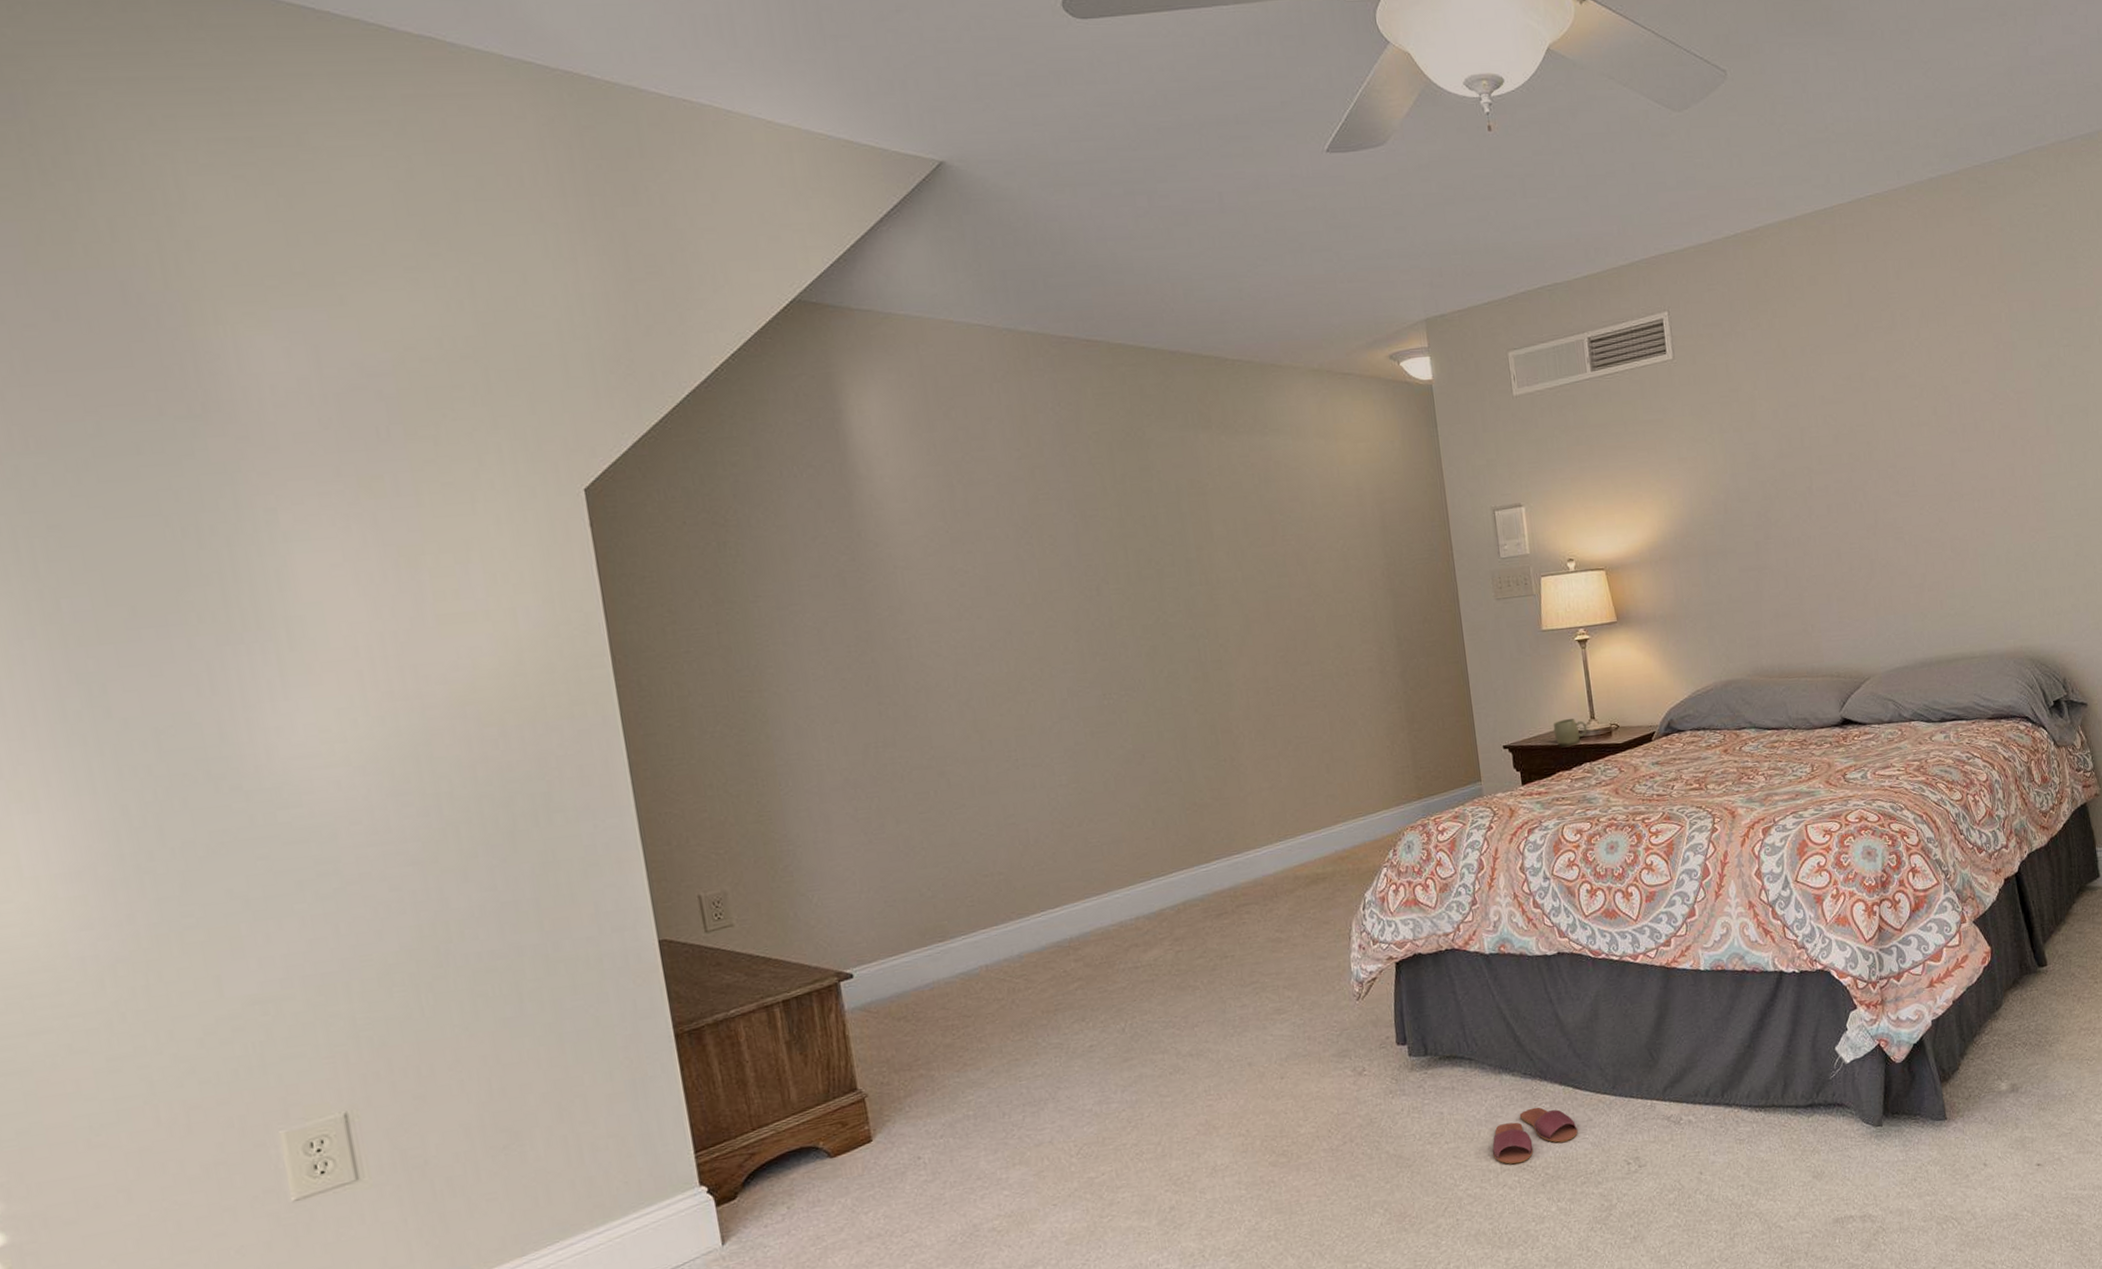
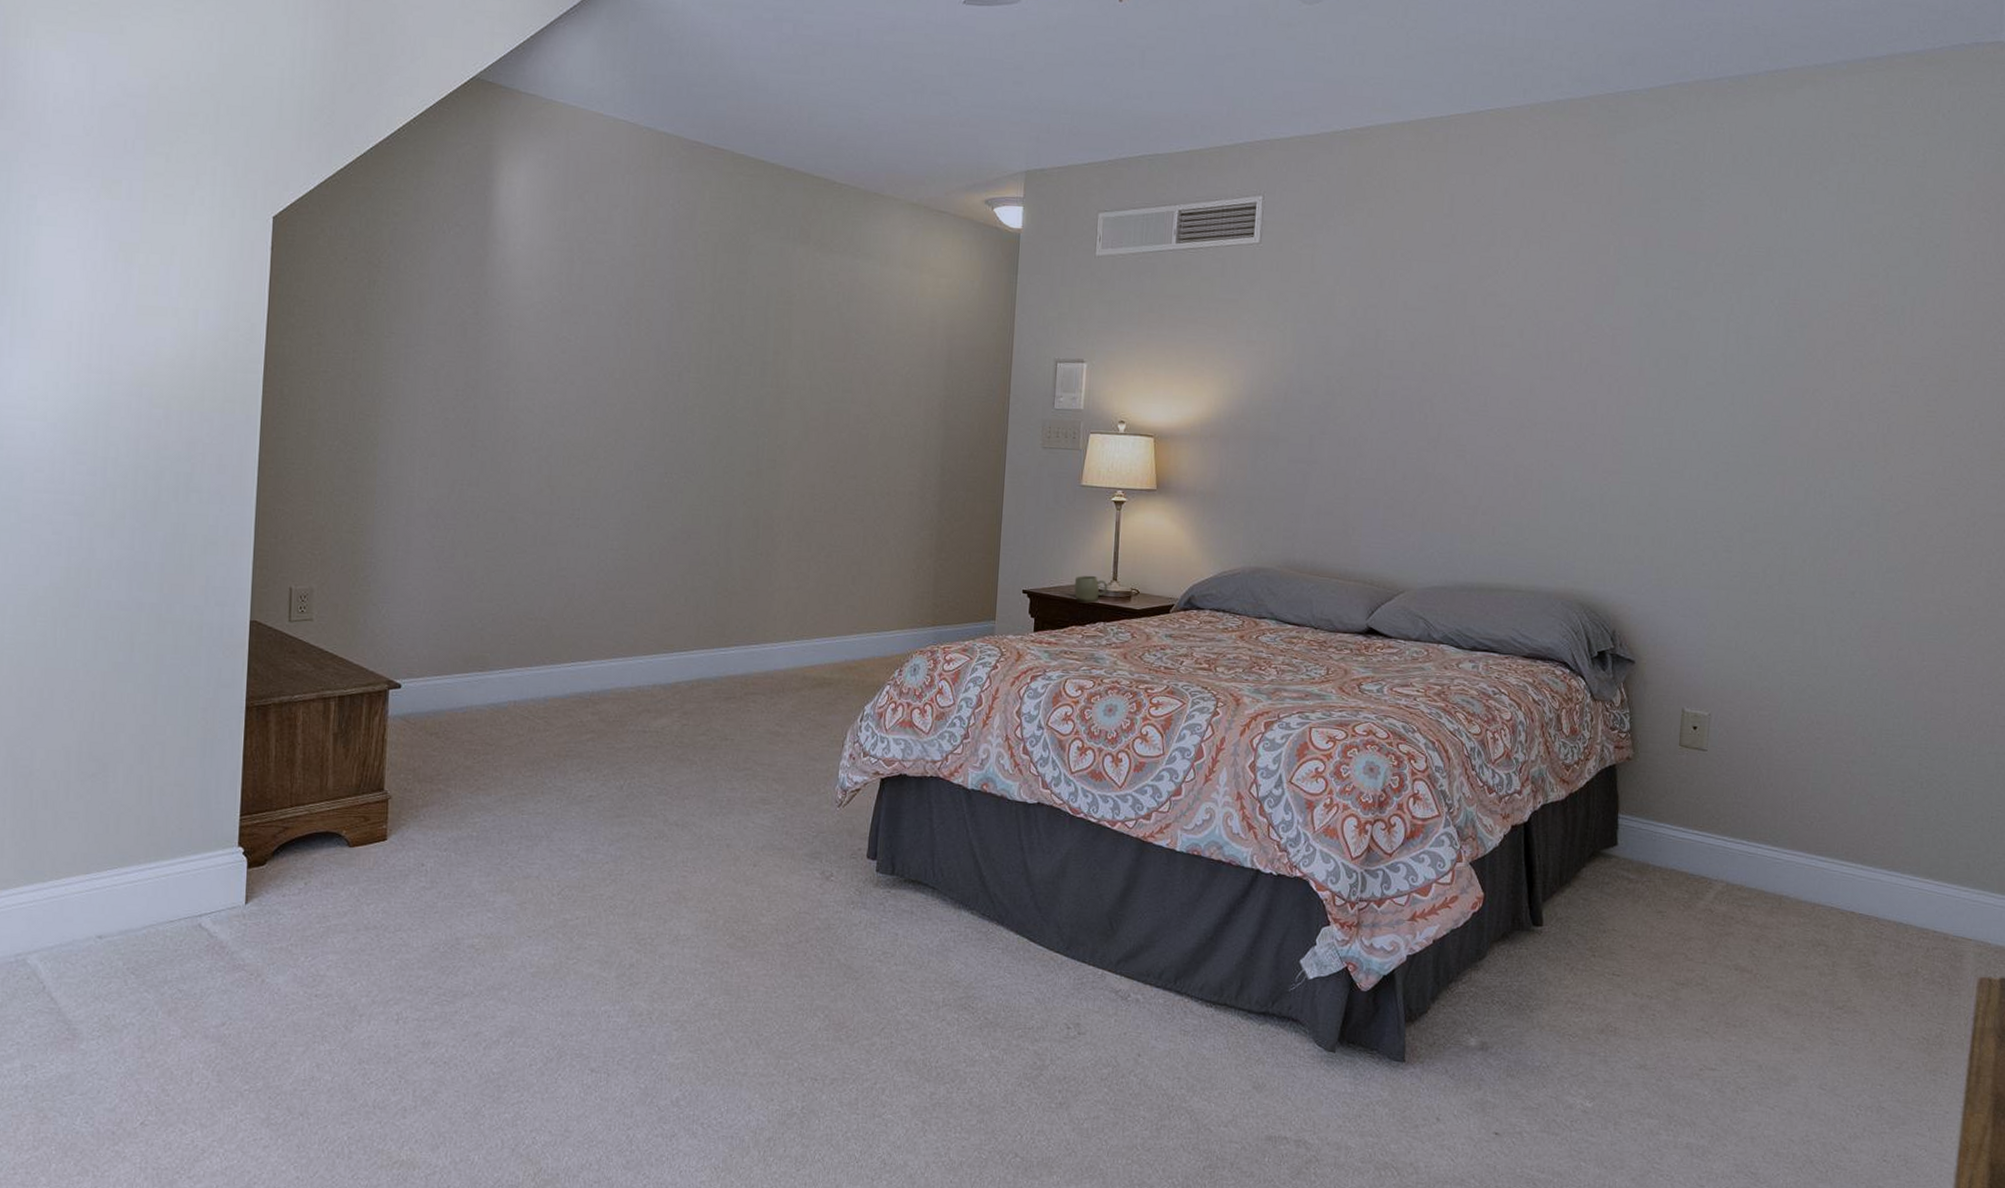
slippers: present [1492,1107,1578,1165] -> none [938,950,1025,1002]

